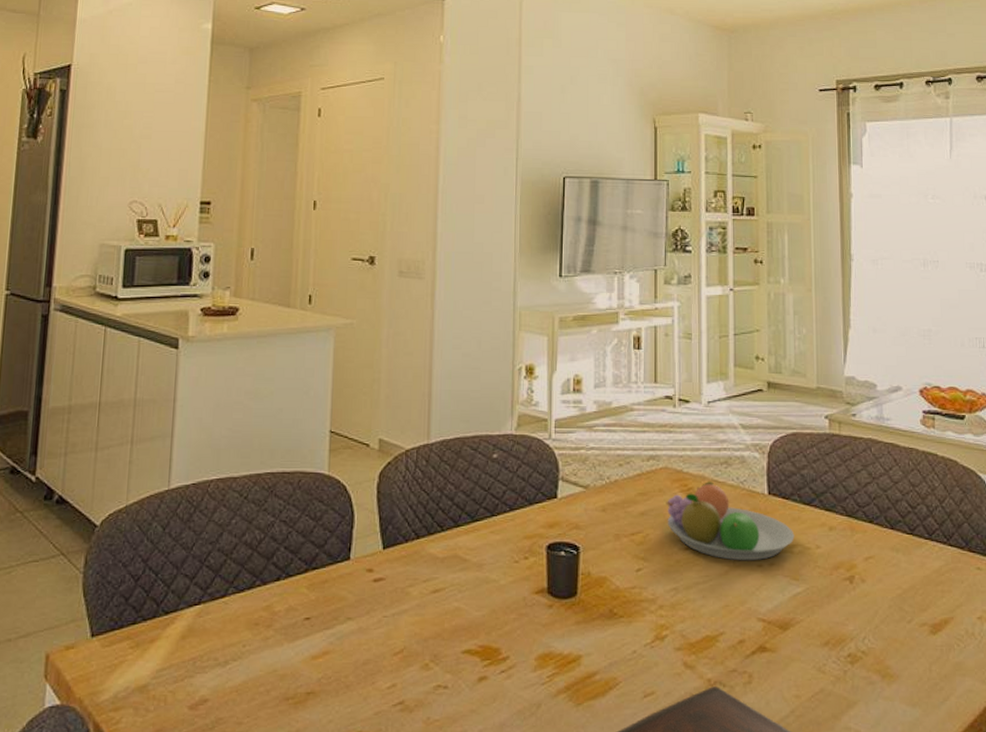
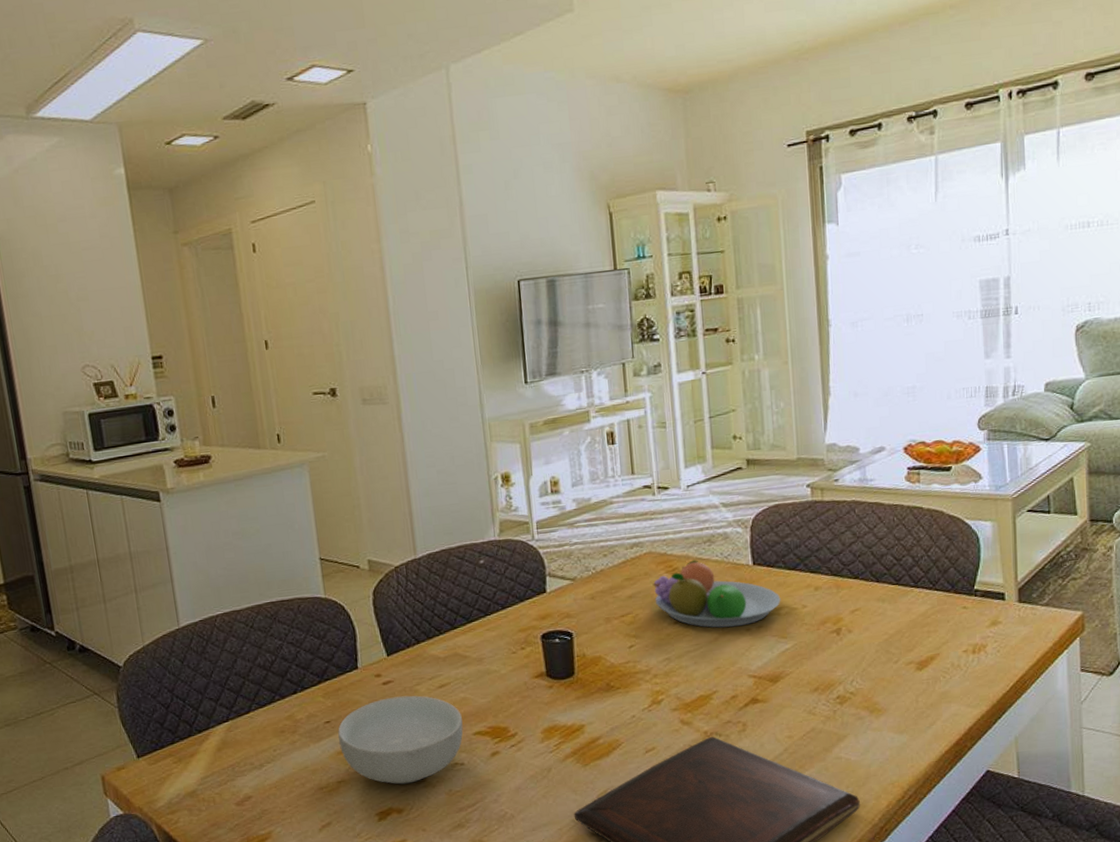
cereal bowl: none [316,598,452,704] -> present [338,695,464,785]

